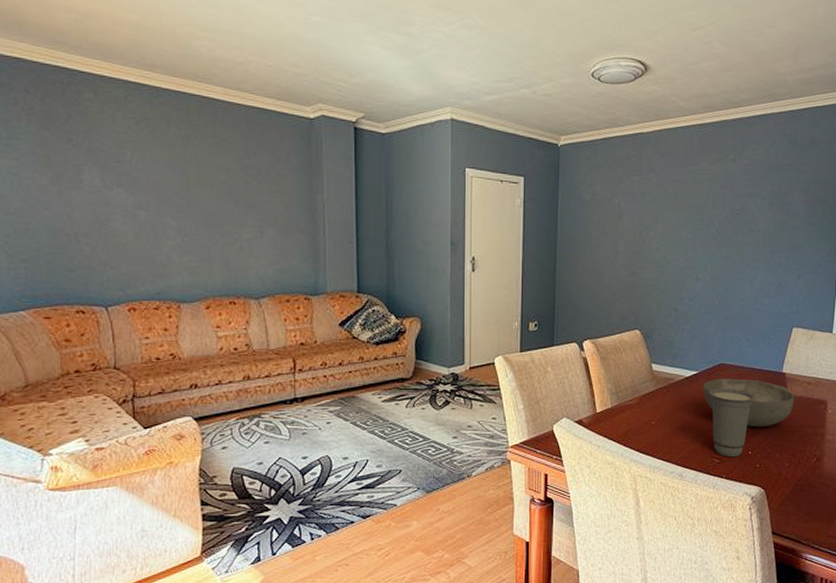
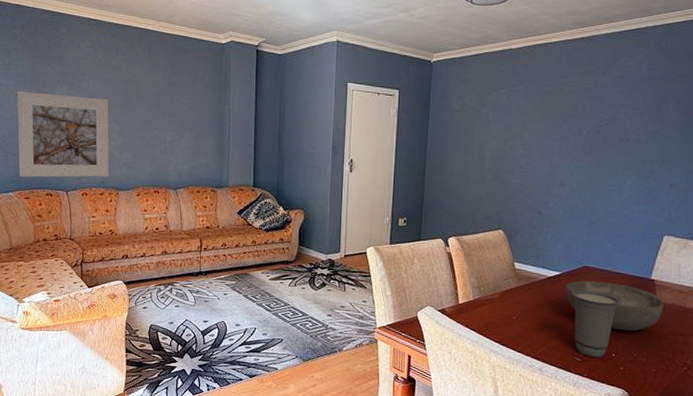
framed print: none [24,175,166,290] -> present [17,91,110,178]

